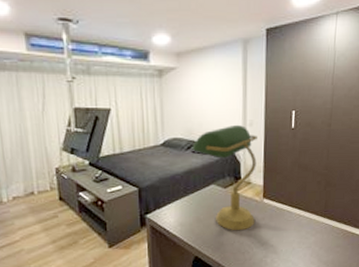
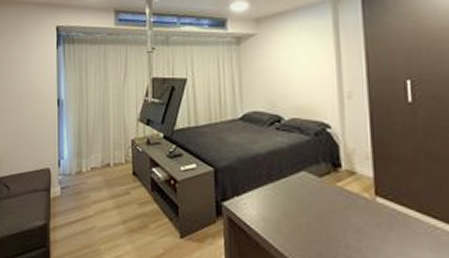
desk lamp: present [192,125,257,231] -> none [275,98,365,239]

